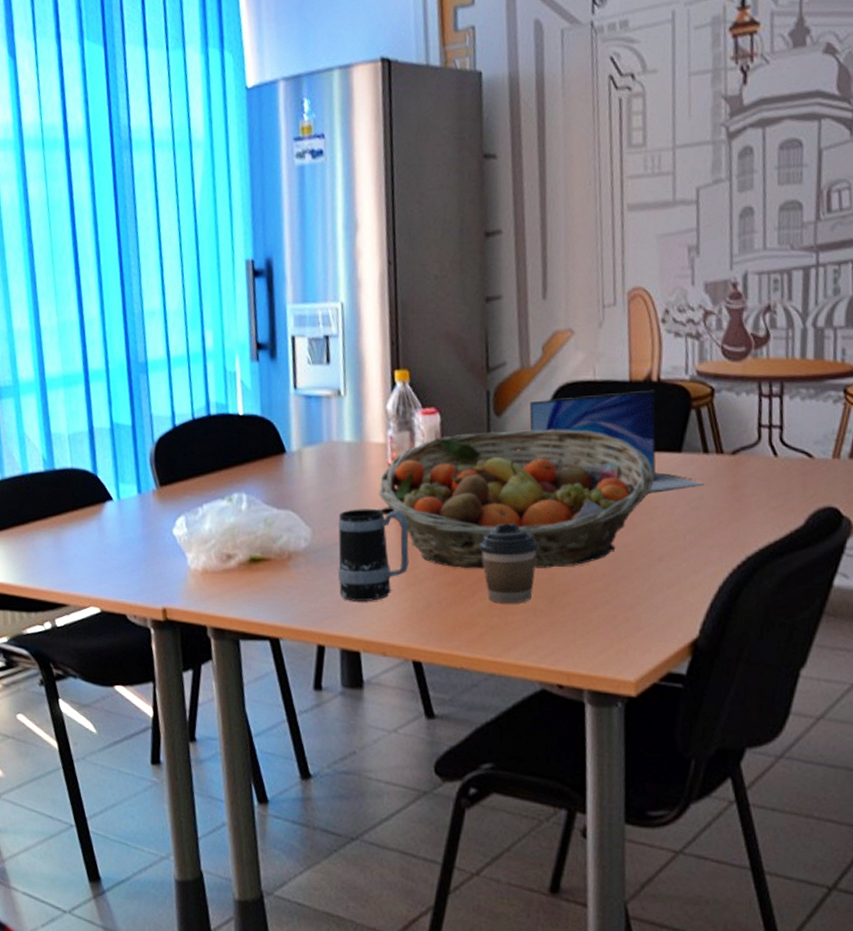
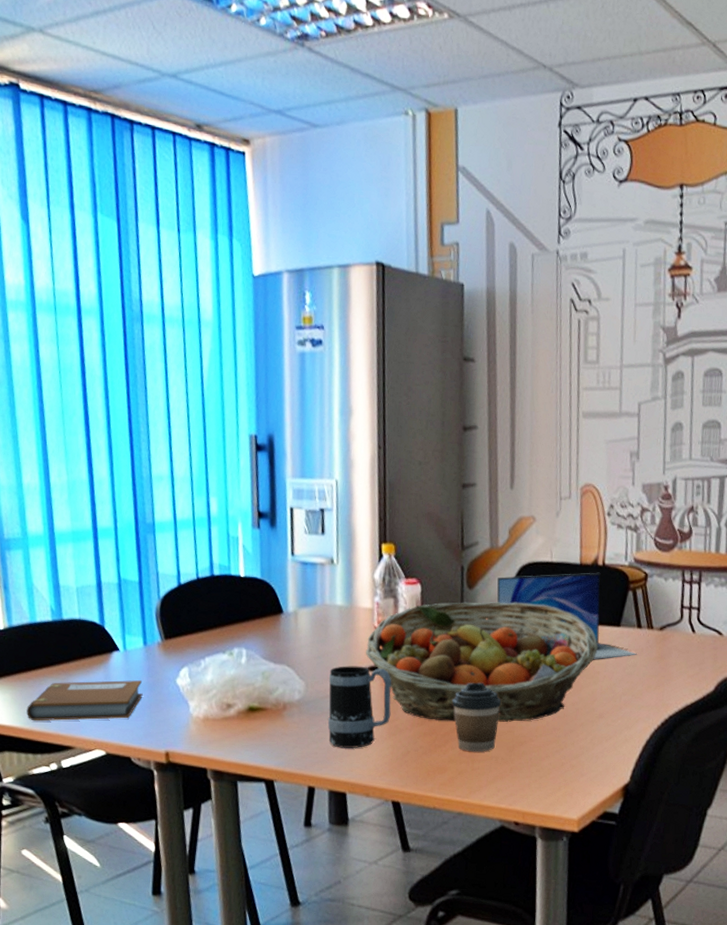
notebook: none [20,531,138,578] -> present [27,680,143,721]

